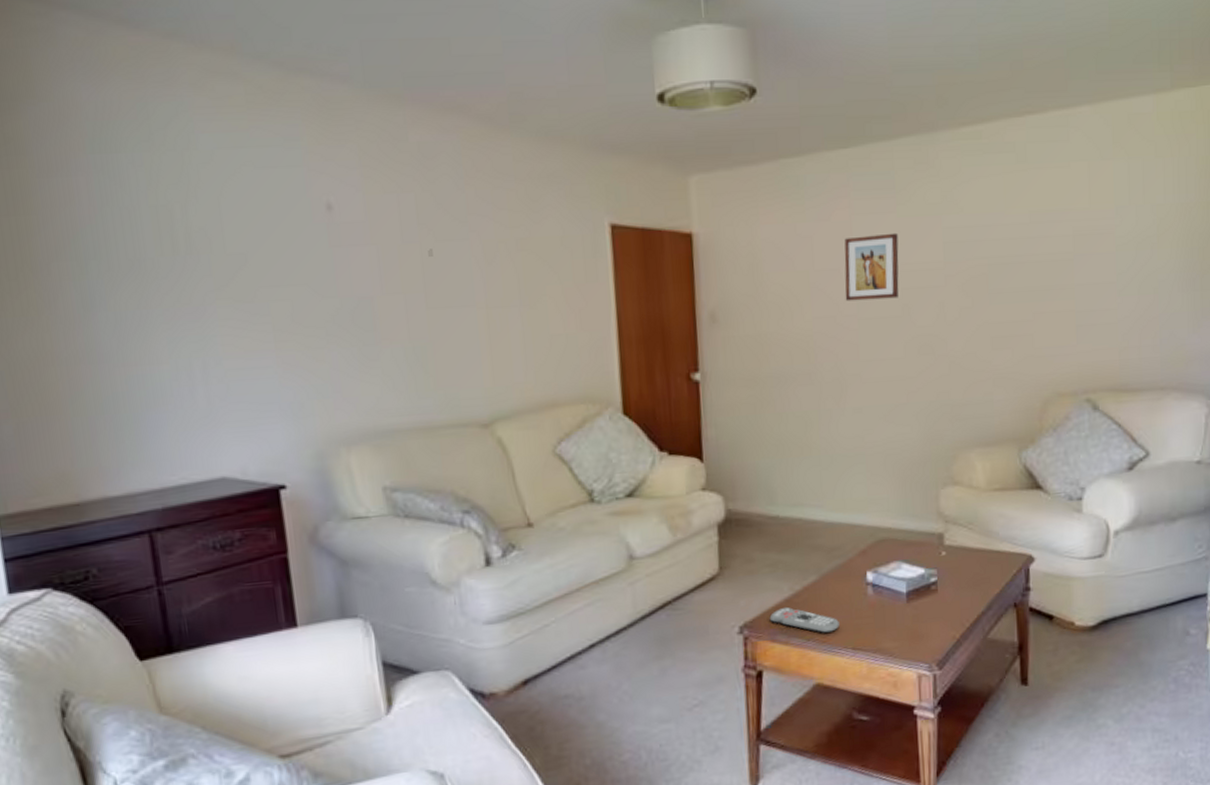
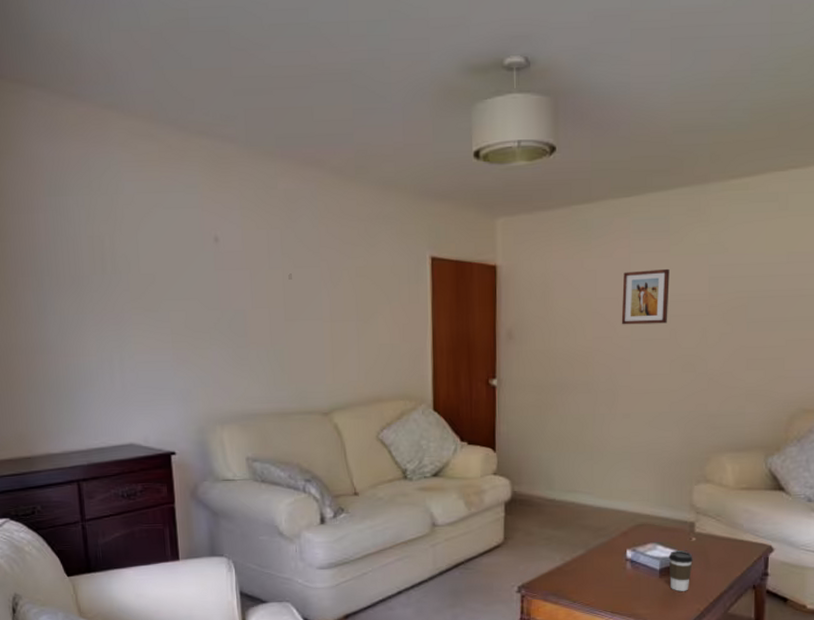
remote control: present [769,606,839,634] -> none [543,573,601,598]
coffee cup: none [916,568,944,617] -> present [668,551,693,591]

